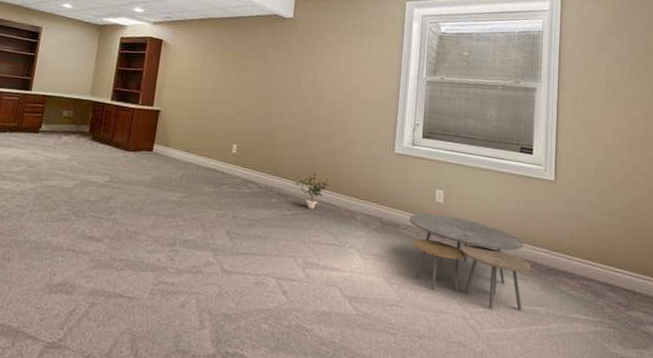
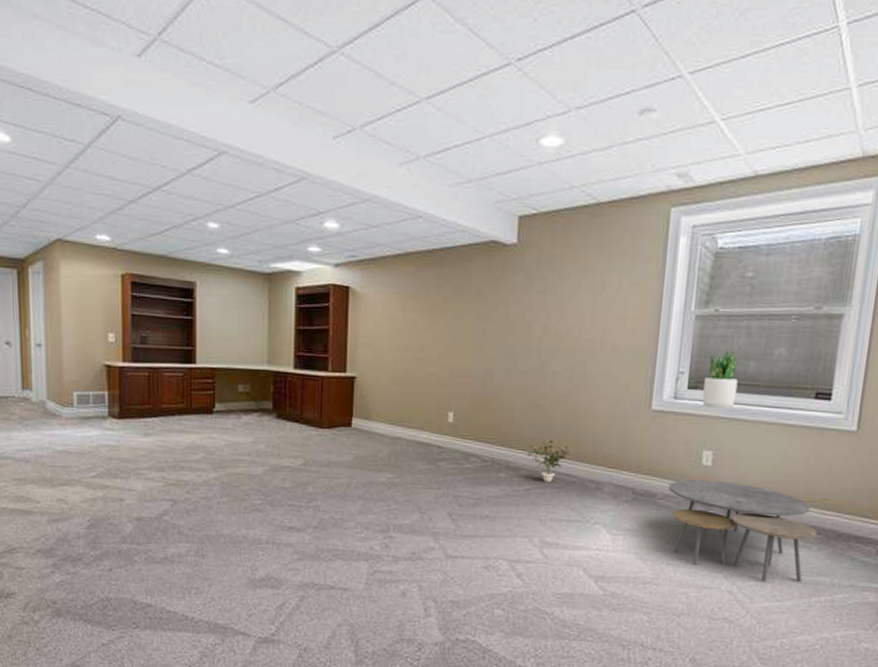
planter: none [434,109,461,156] -> present [702,349,739,409]

